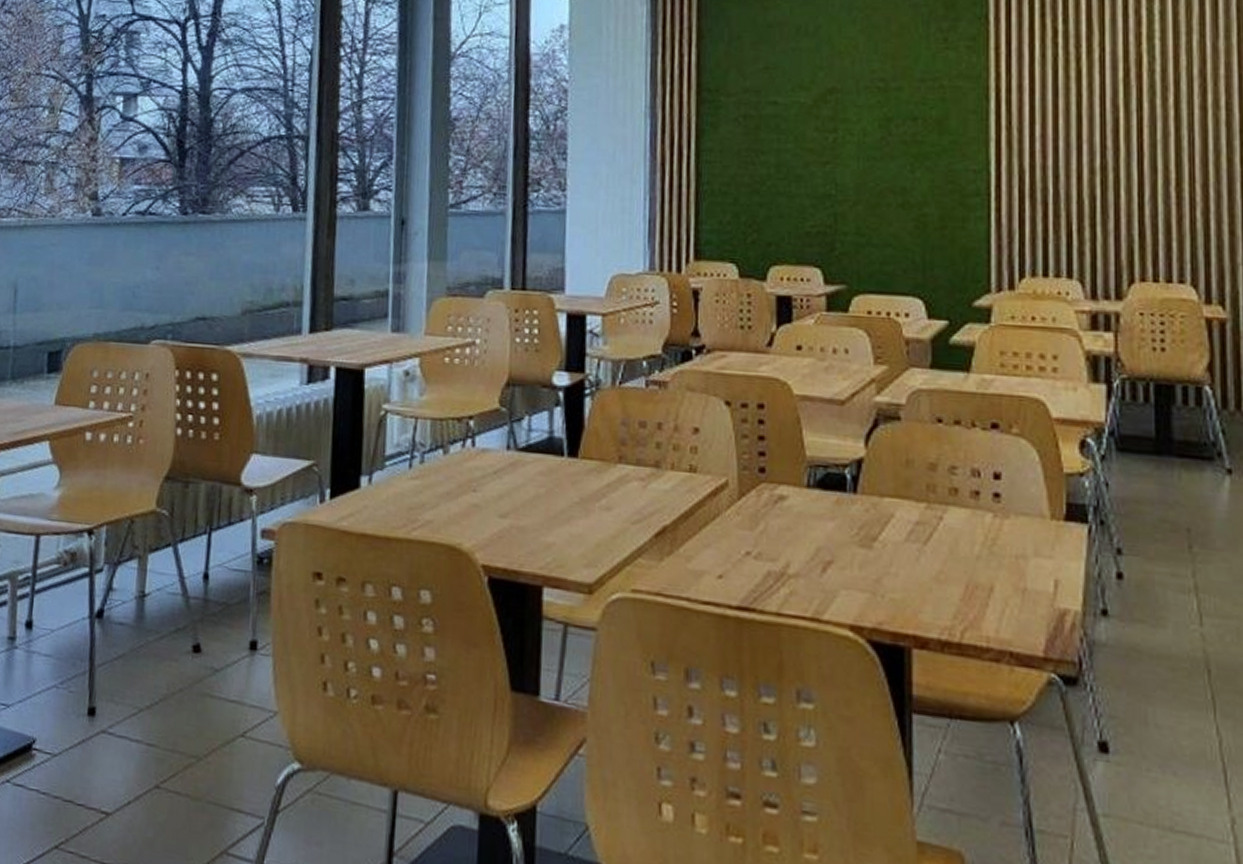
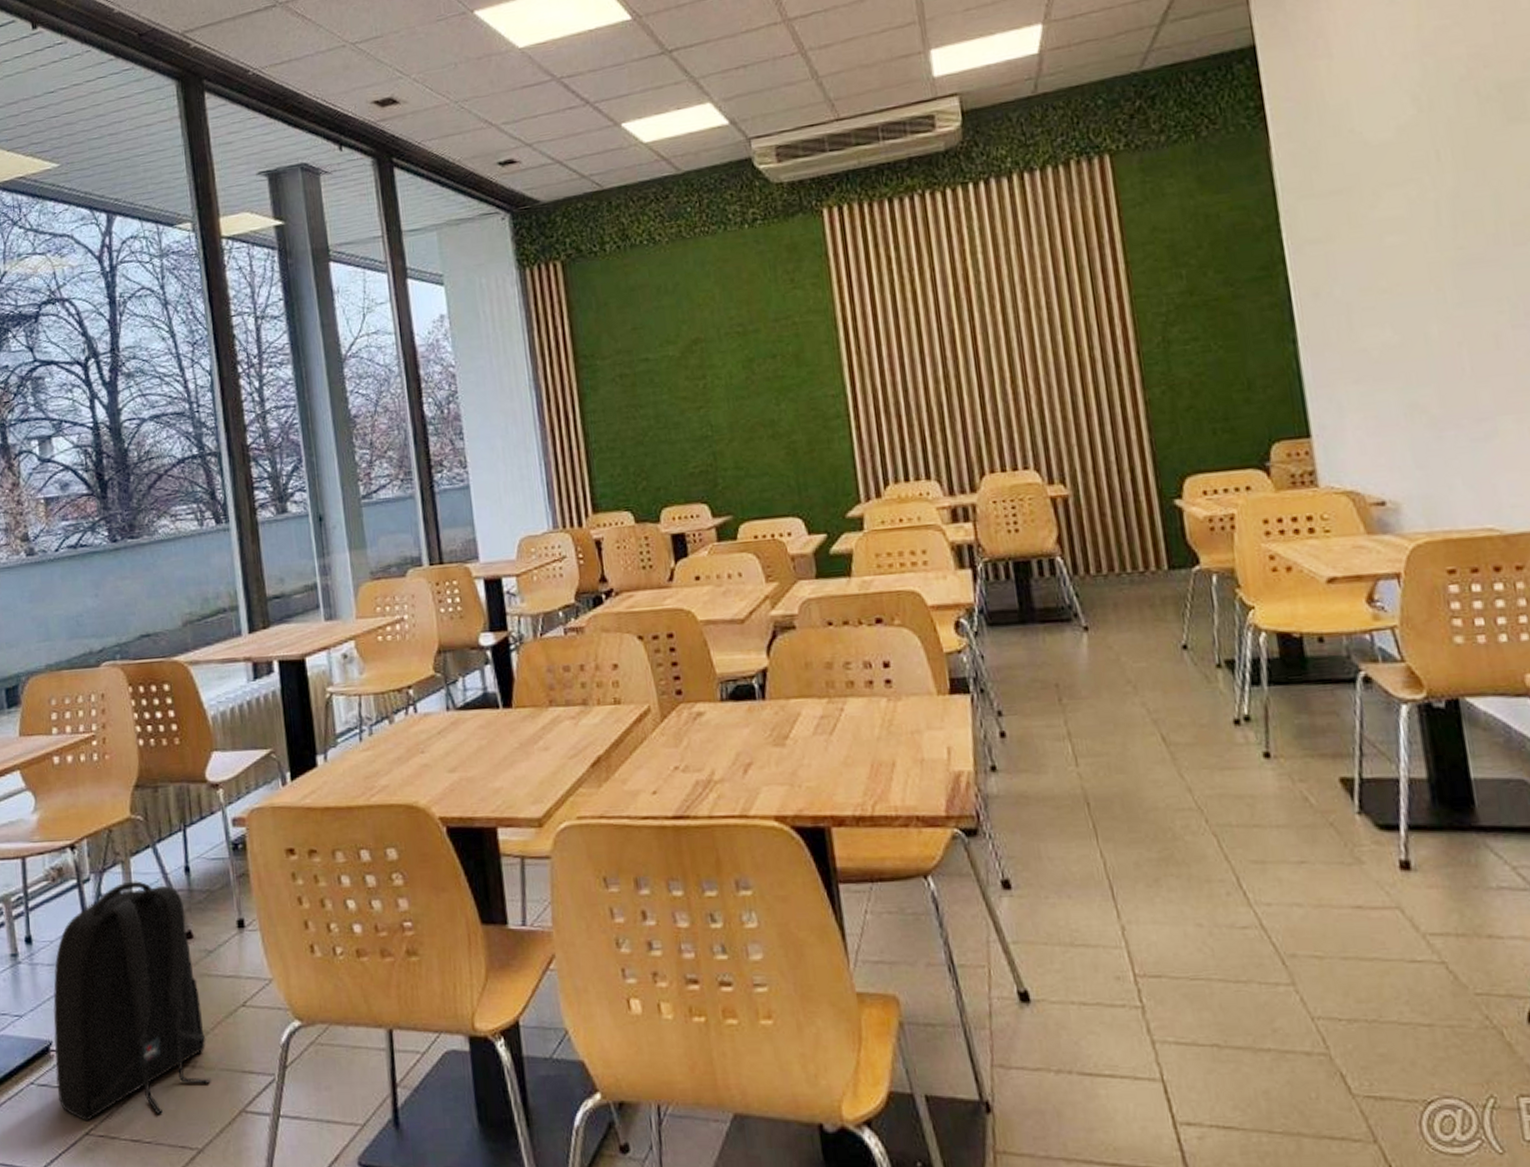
backpack: none [32,579,198,841] -> present [53,881,212,1121]

